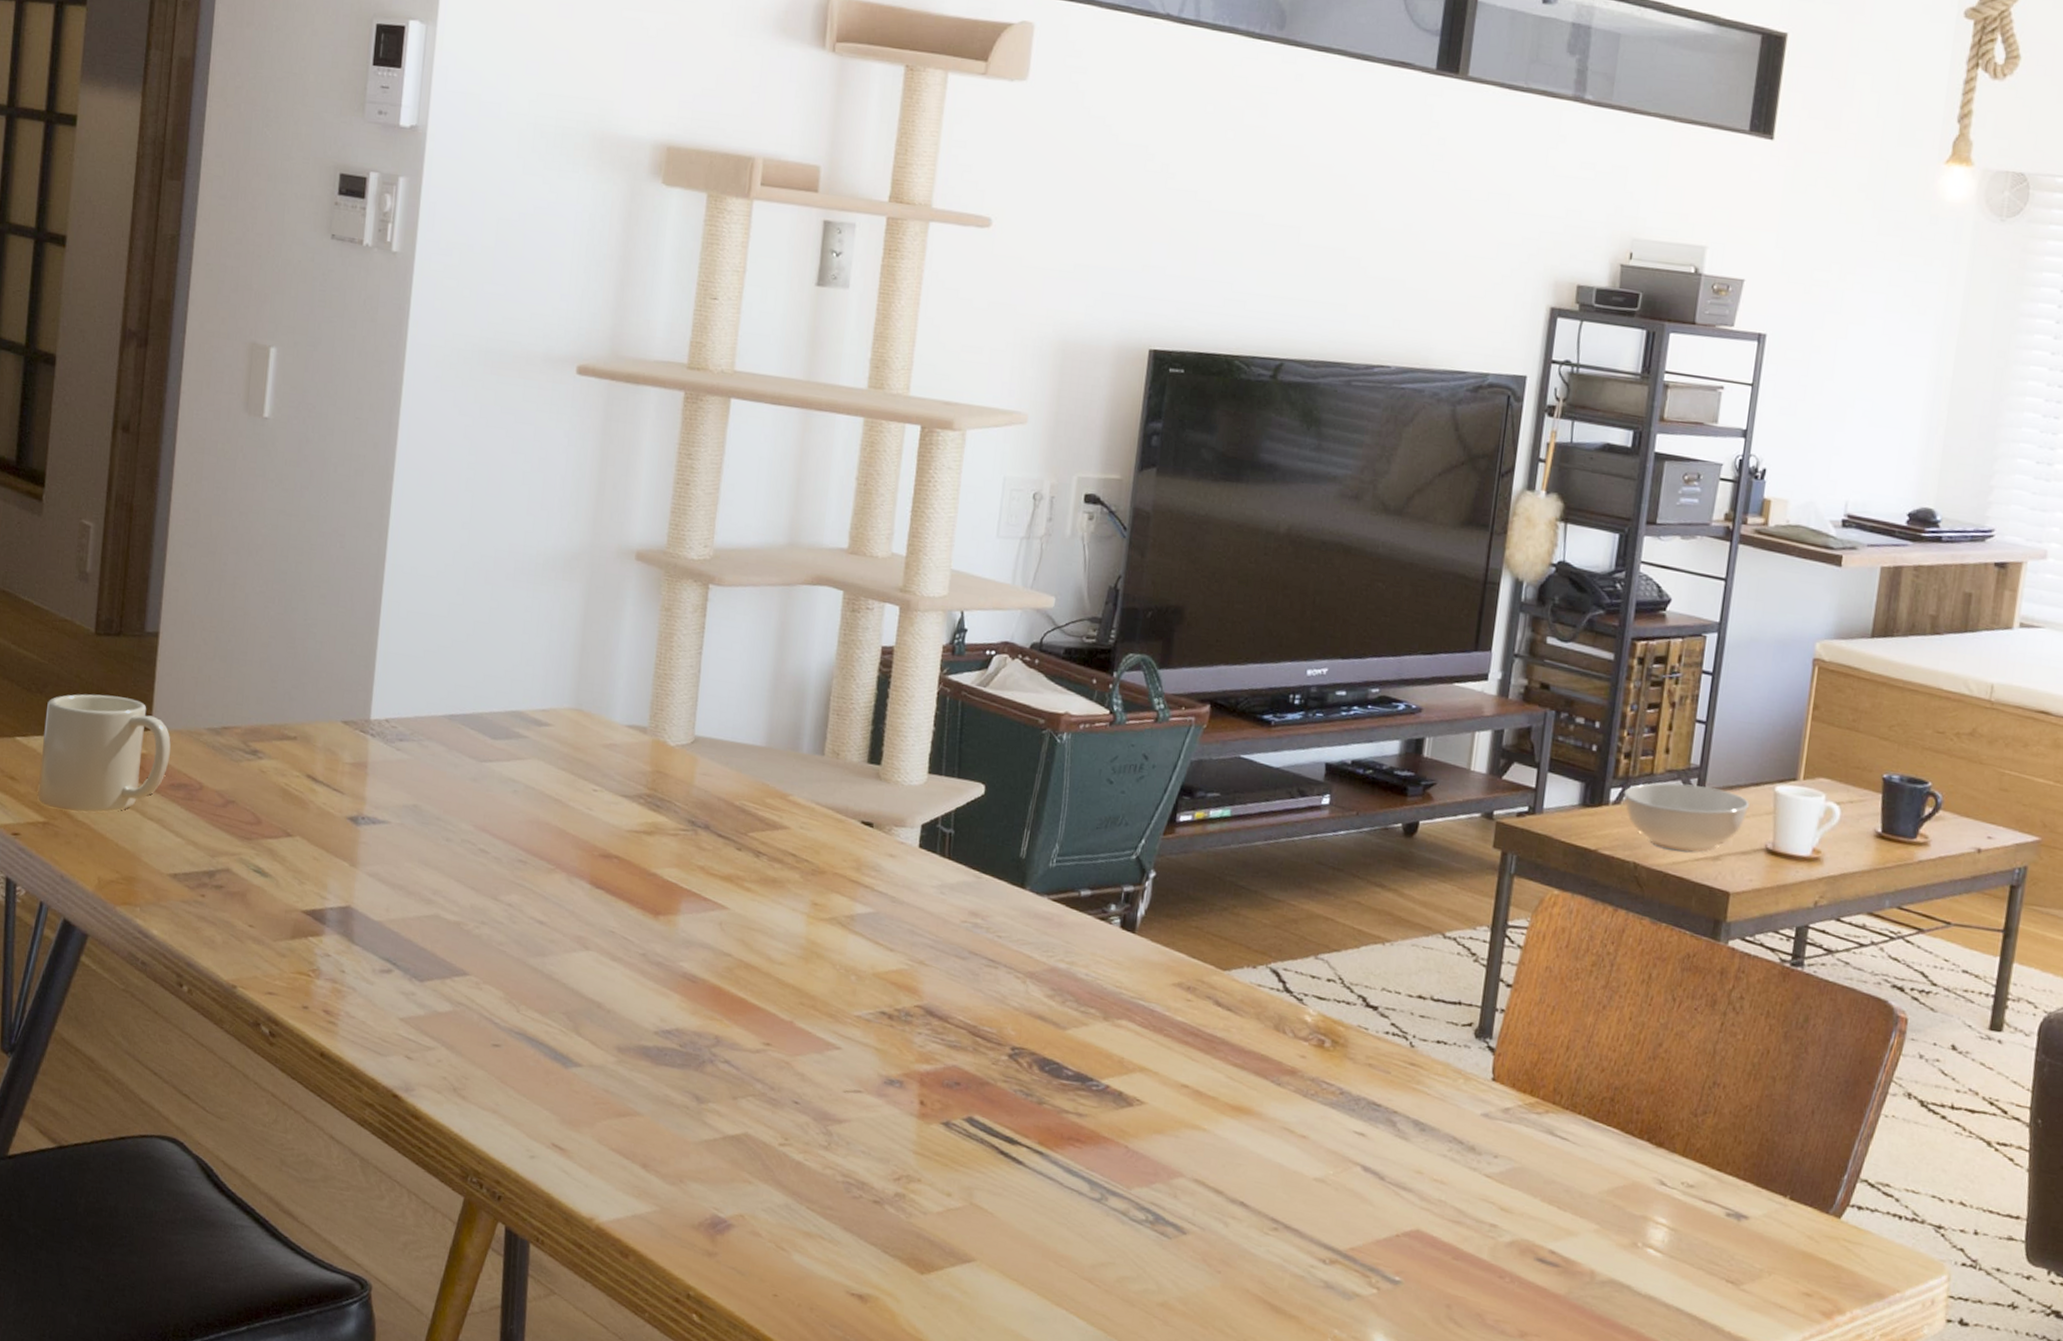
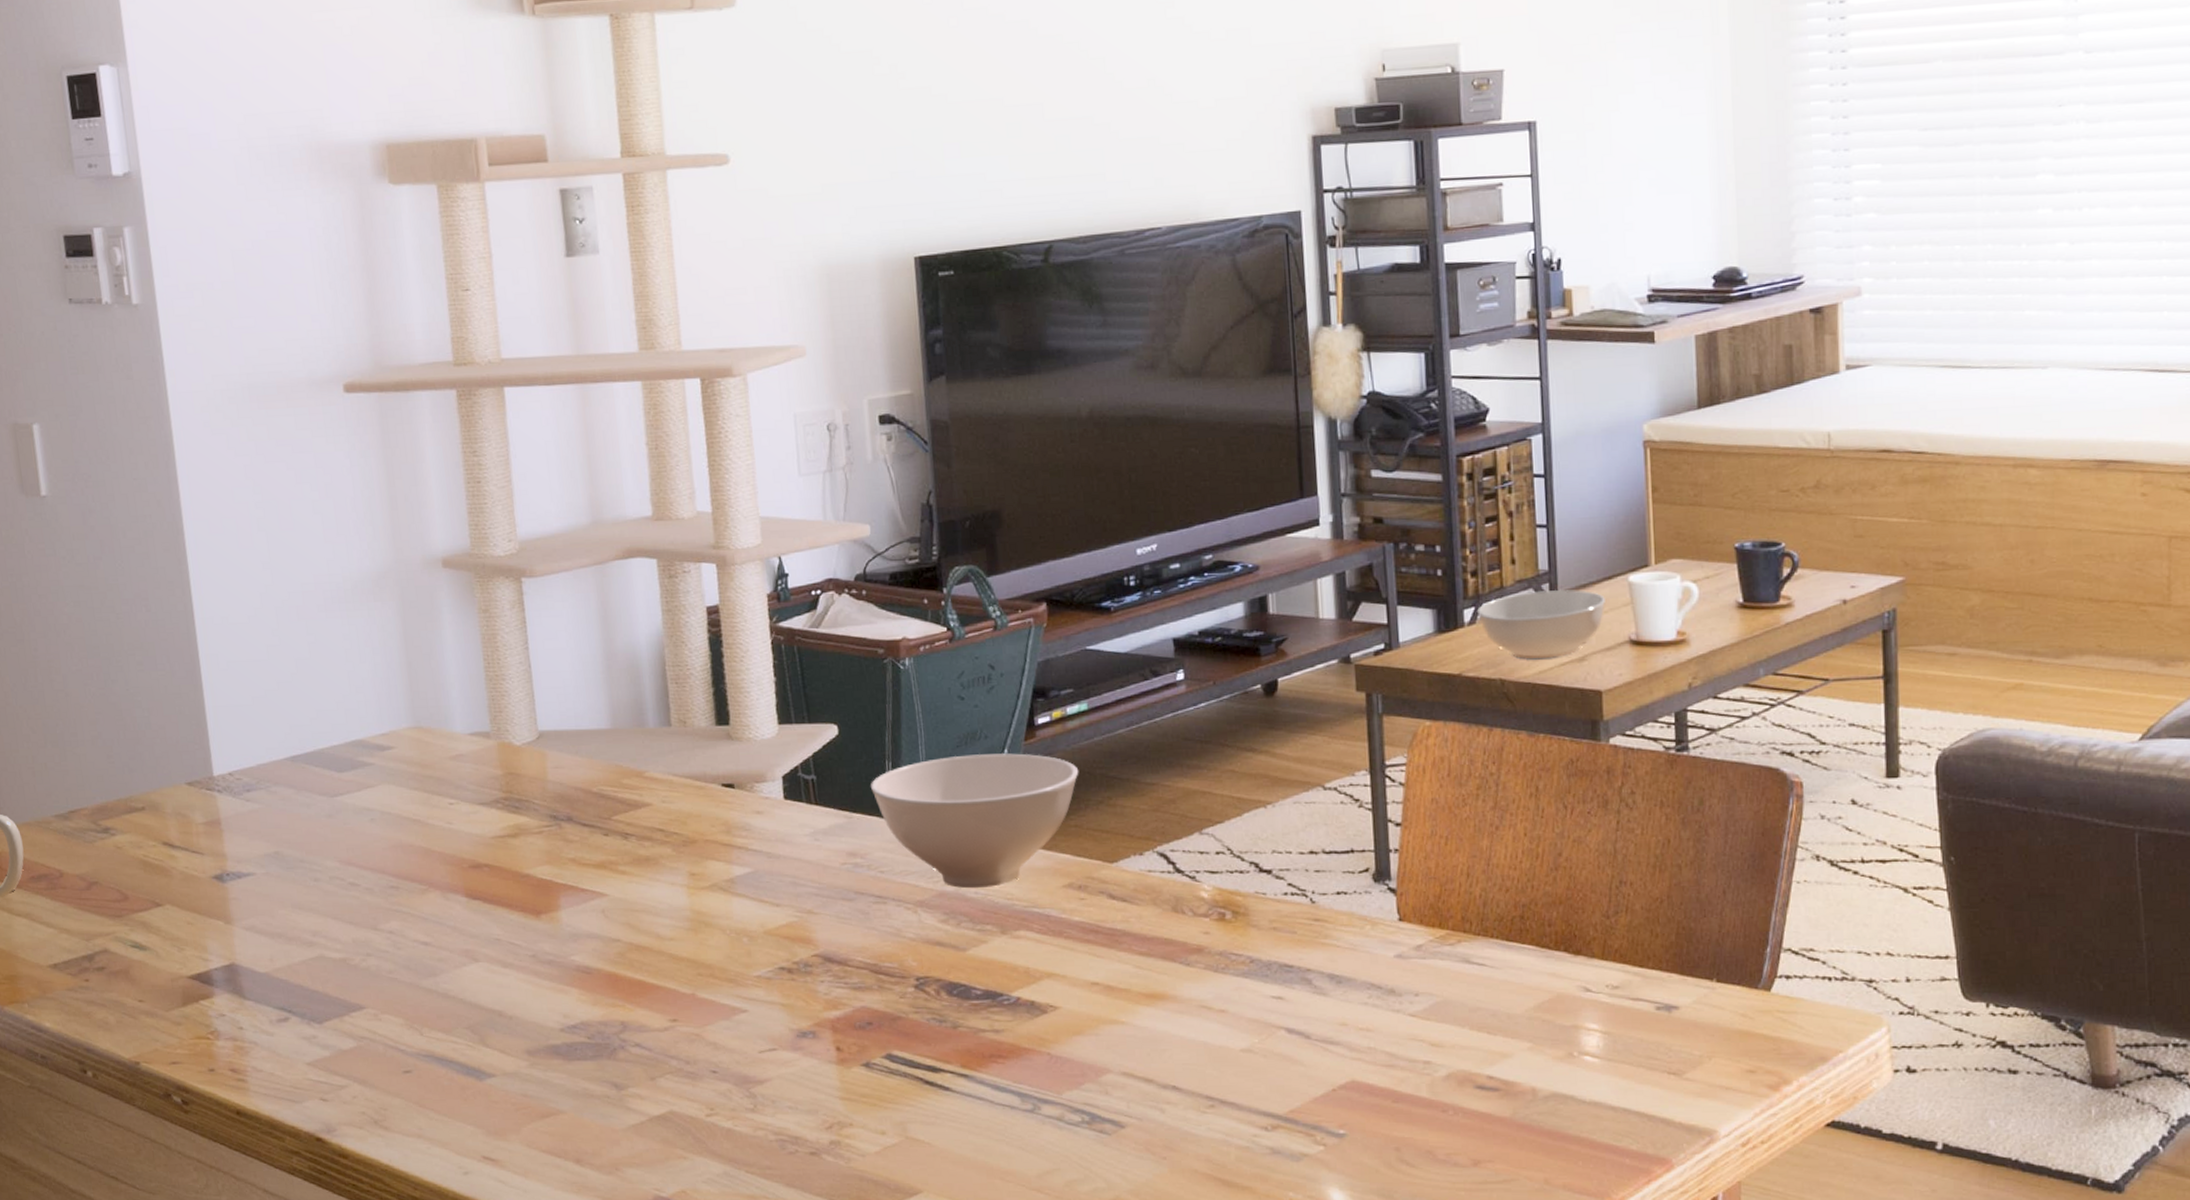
bowl: none [1004,835,1210,972] -> present [870,753,1079,889]

